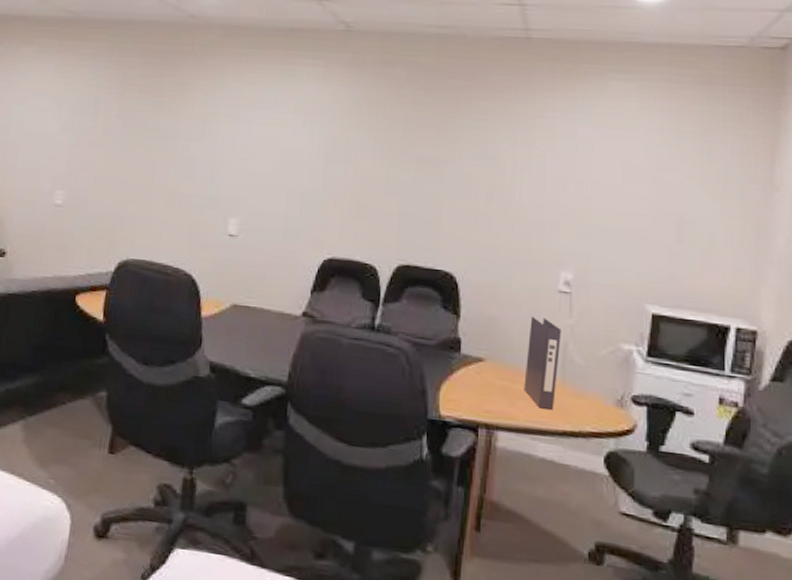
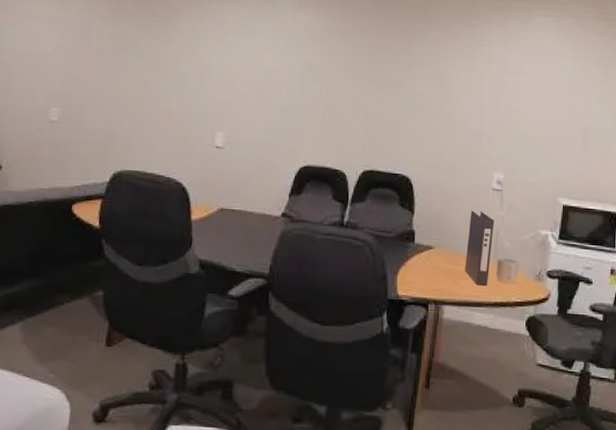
mug: none [564,375,594,410] -> present [496,257,519,285]

